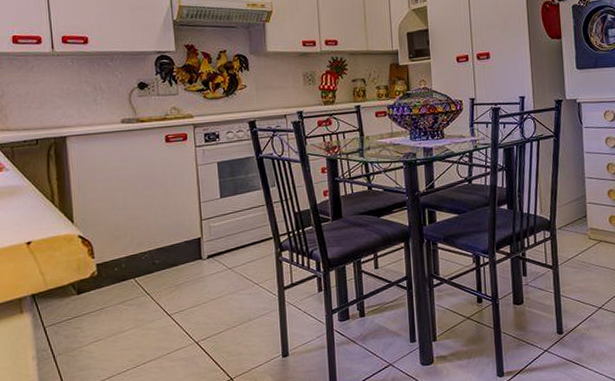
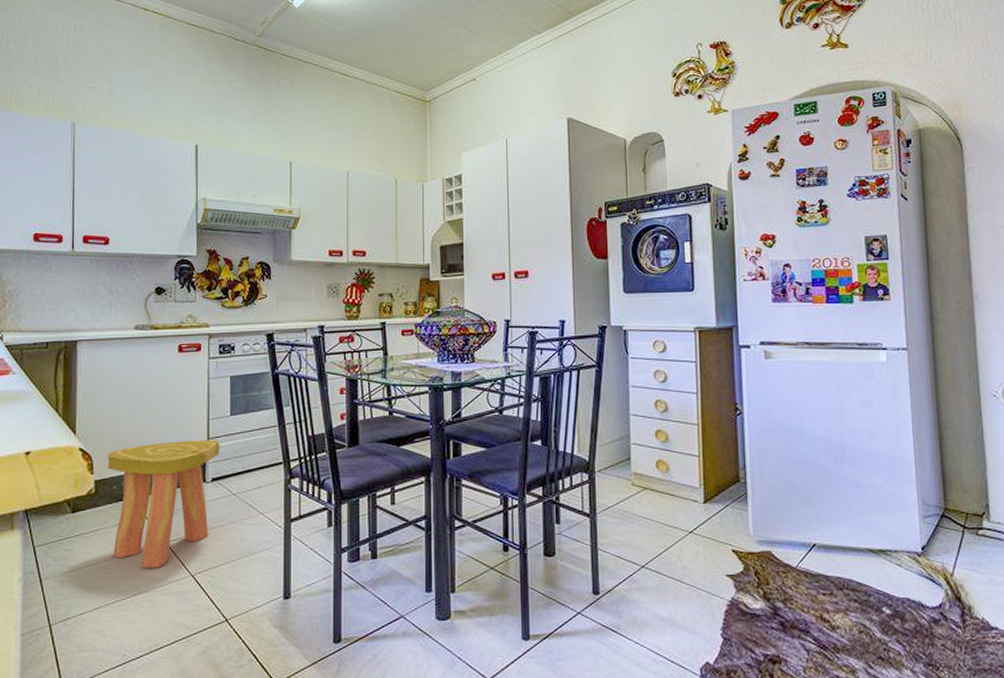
stool: none [106,220,213,340] -> present [107,439,220,568]

